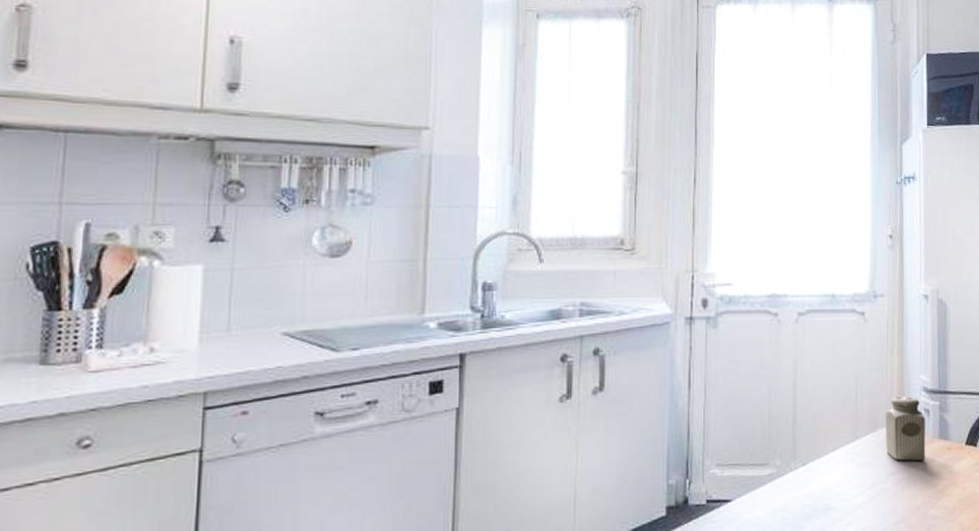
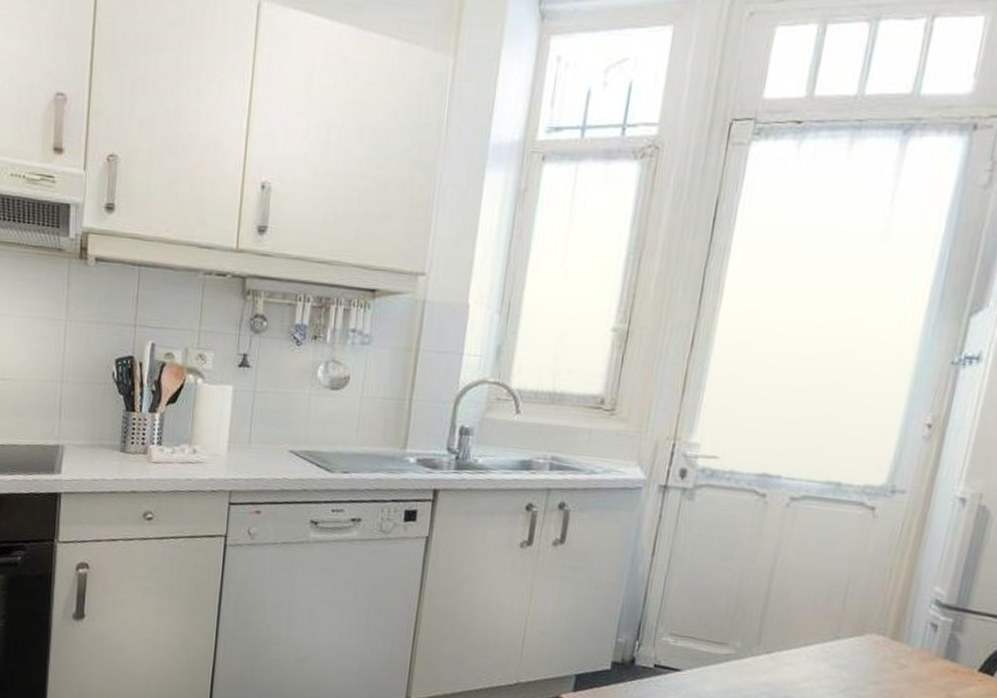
salt shaker: present [885,395,926,461] -> none [871,603,930,678]

